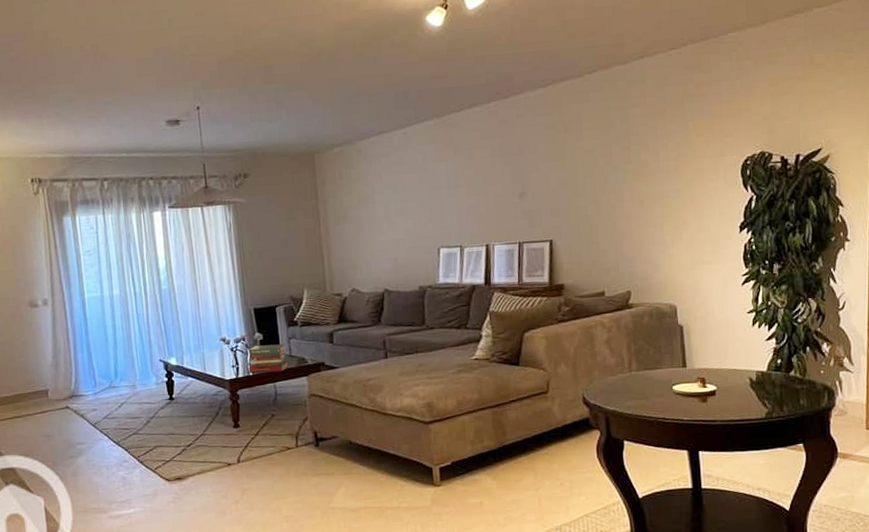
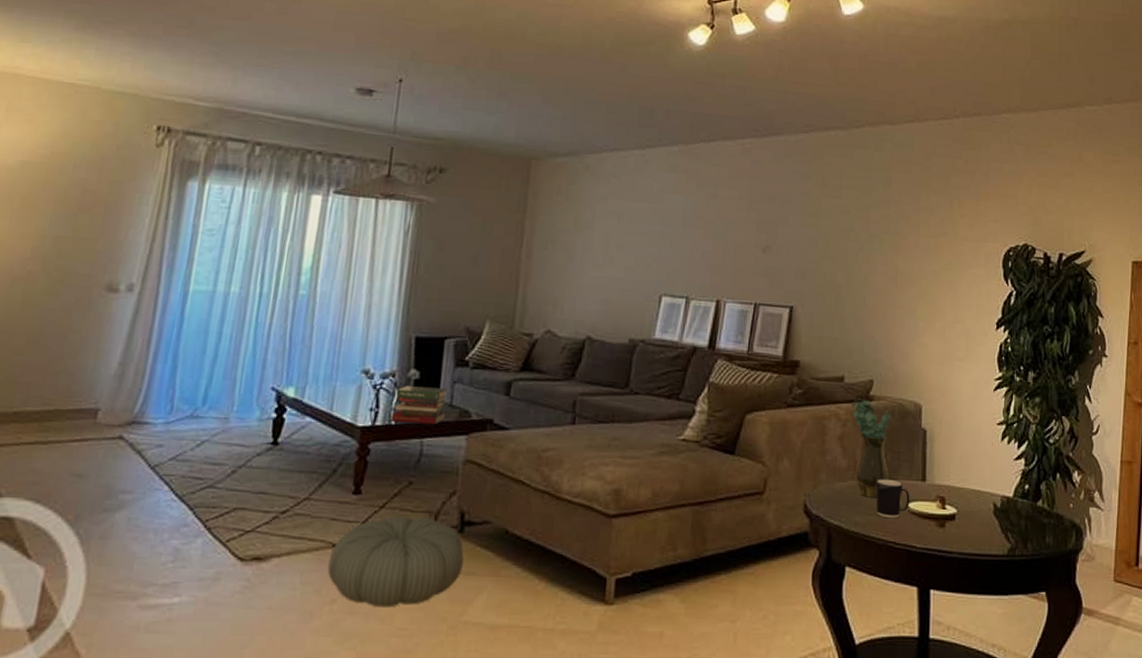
pouf: none [227,438,323,503] -> present [327,516,464,608]
vase: none [613,305,653,386] -> present [852,394,891,498]
mug: none [642,369,674,400] -> present [875,478,910,519]

